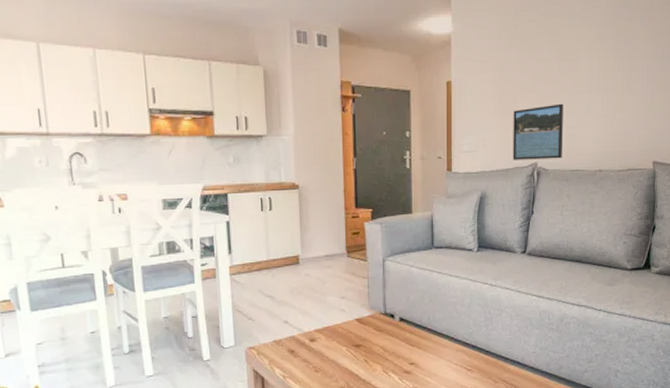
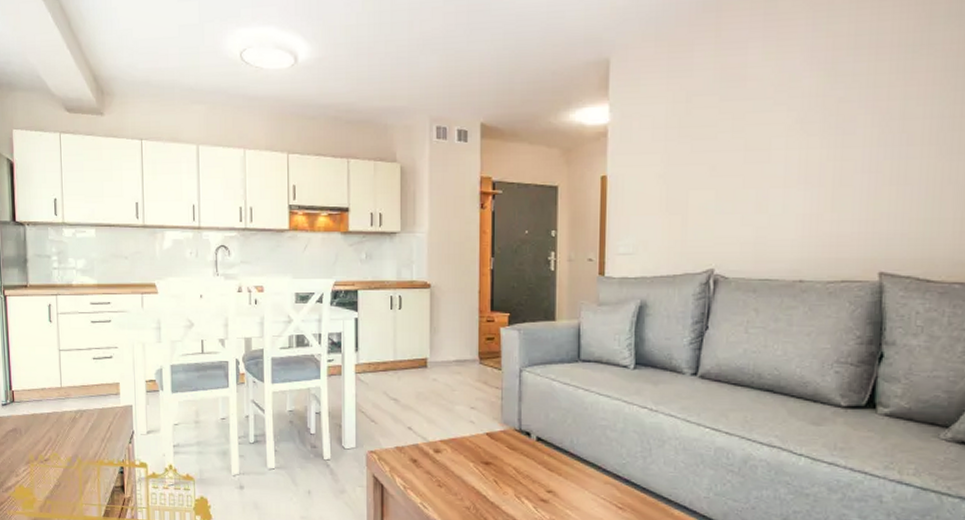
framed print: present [512,103,564,160] -> none [681,200,750,265]

